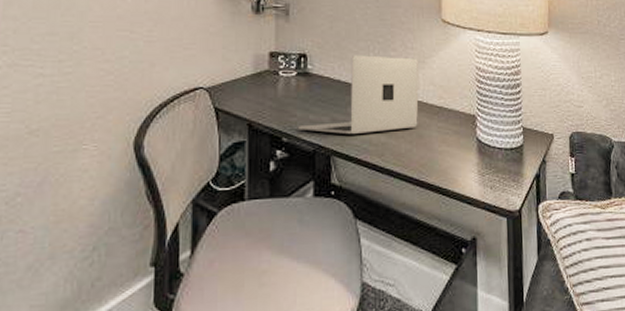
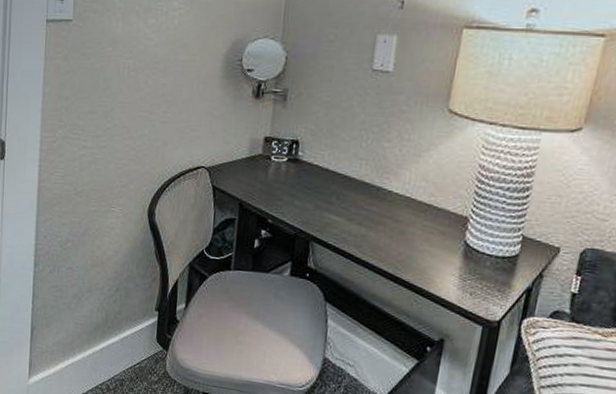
laptop: present [297,55,419,135] -> none [282,144,413,224]

